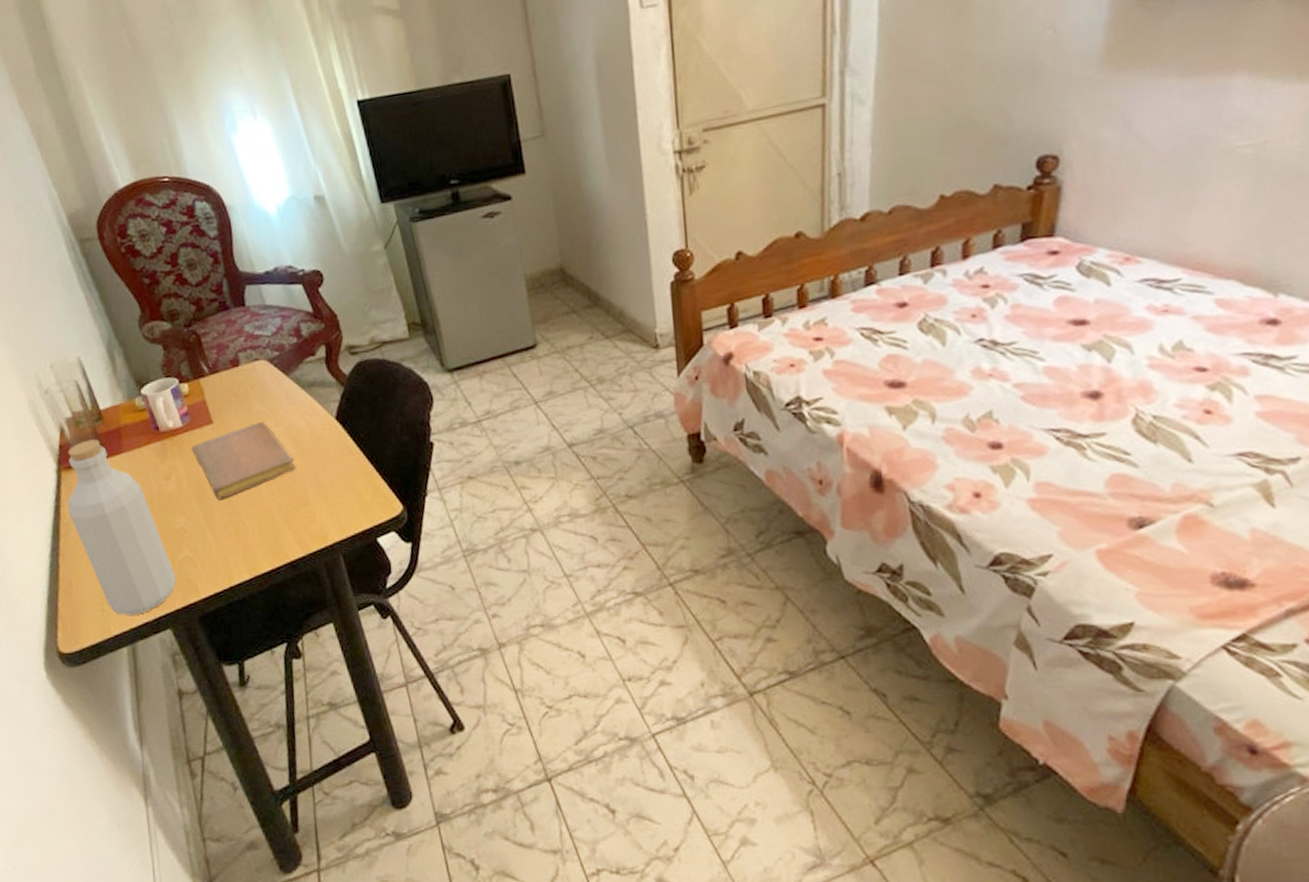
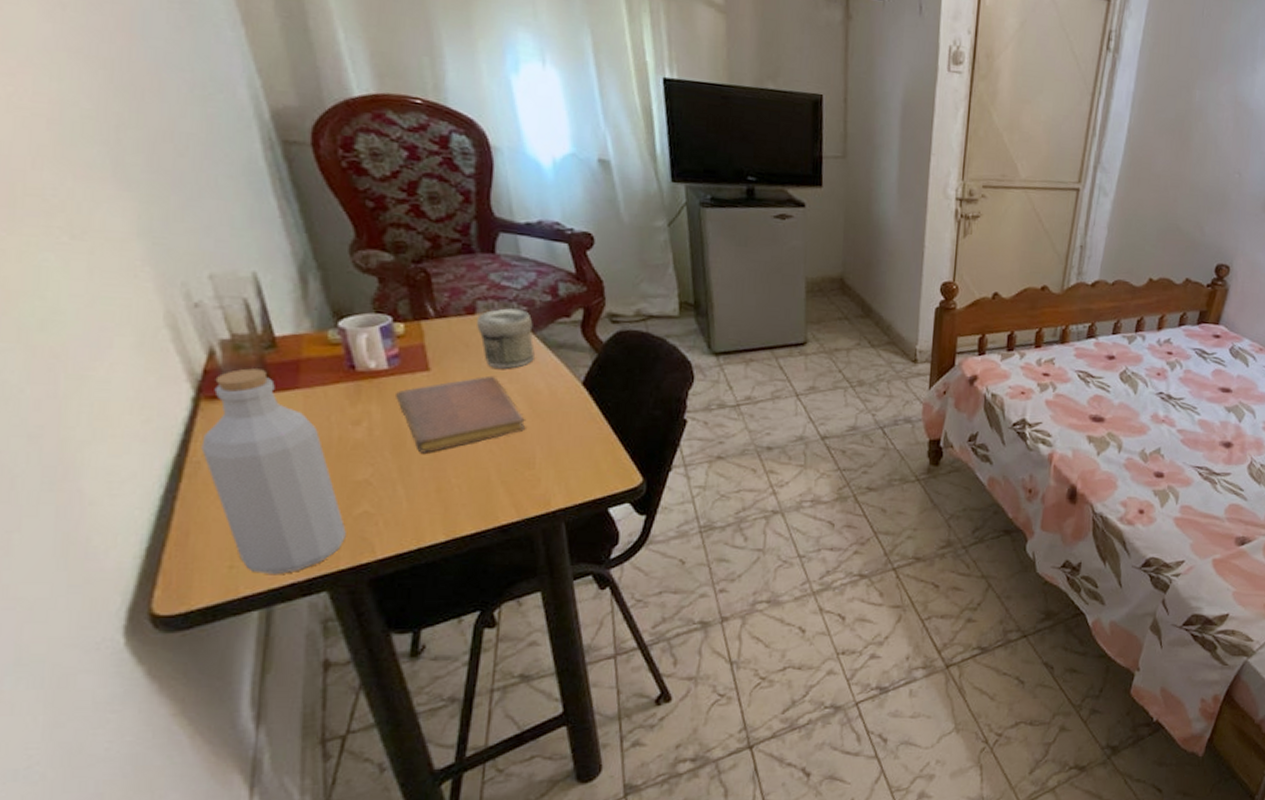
jar: none [241,354,292,414] -> present [477,308,535,369]

